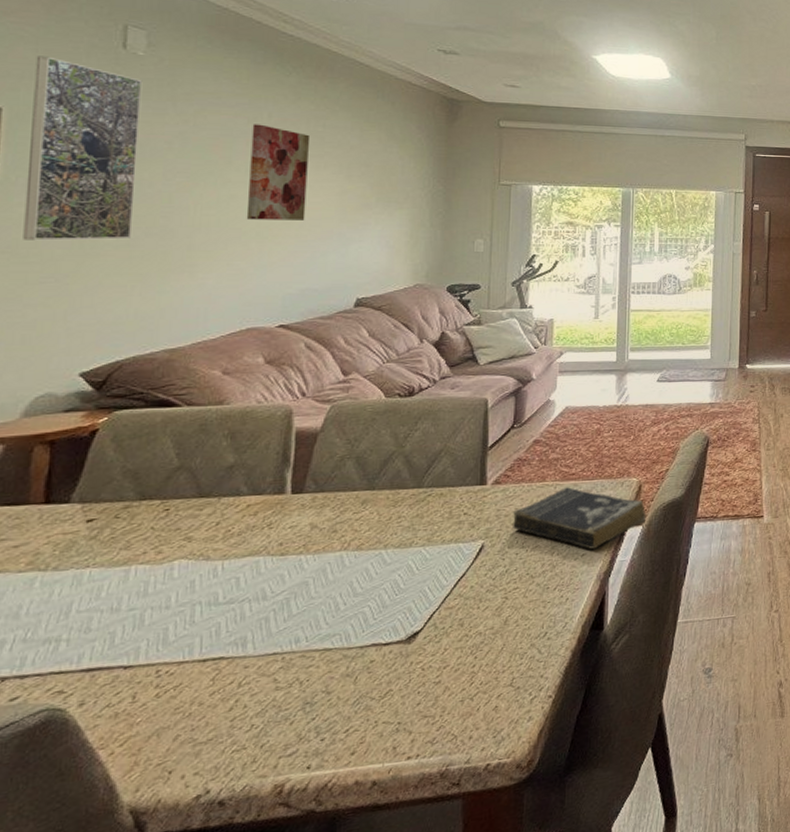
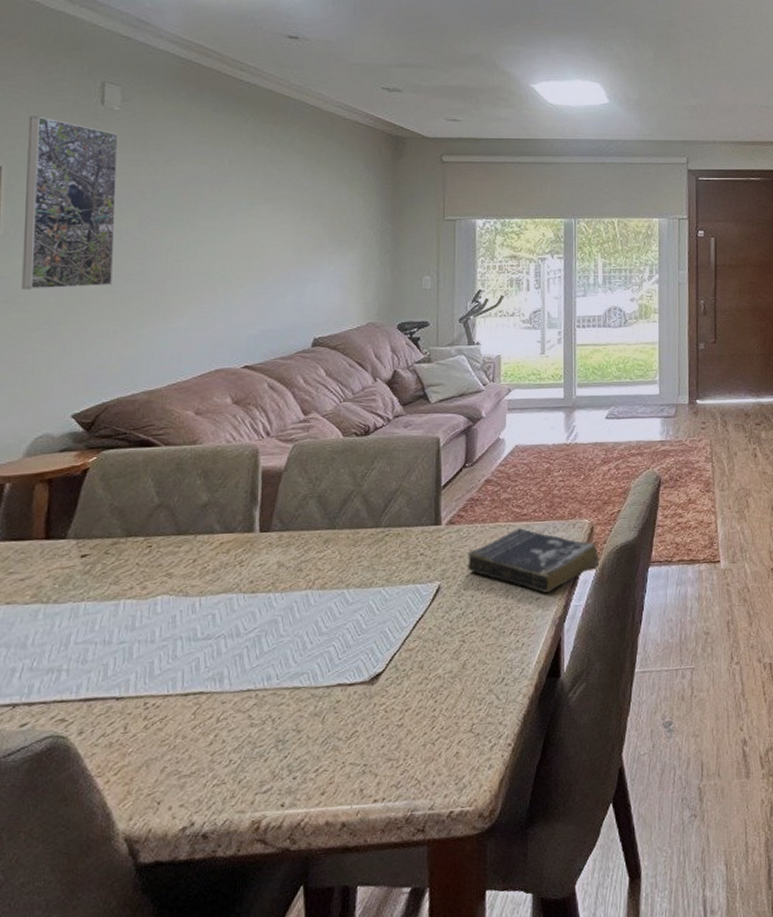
wall art: present [246,124,311,220] -> none [212,170,268,264]

